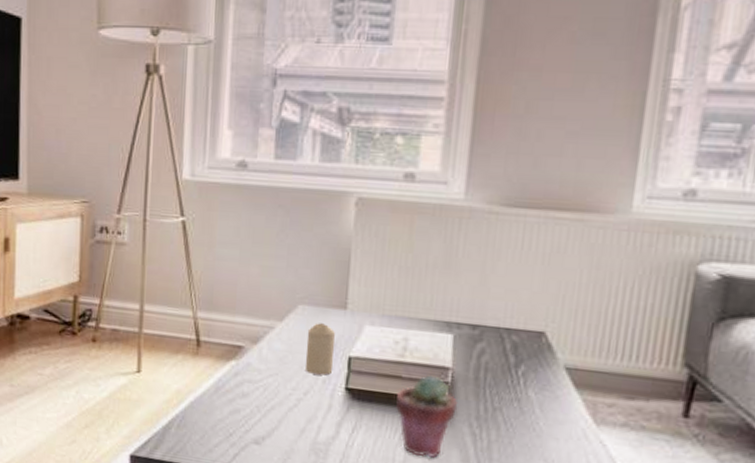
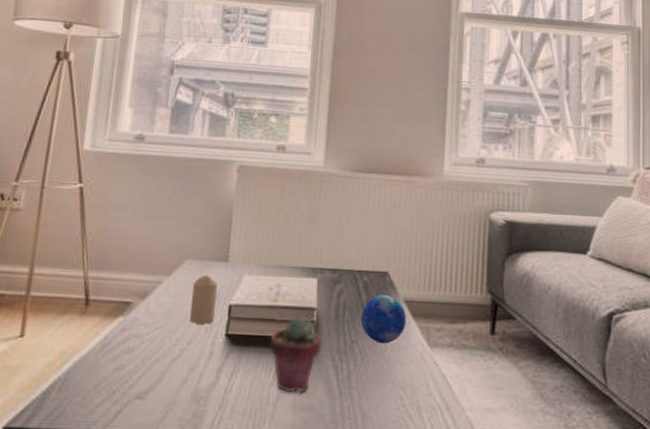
decorative orb: none [506,358,567,416] -> present [360,295,407,344]

